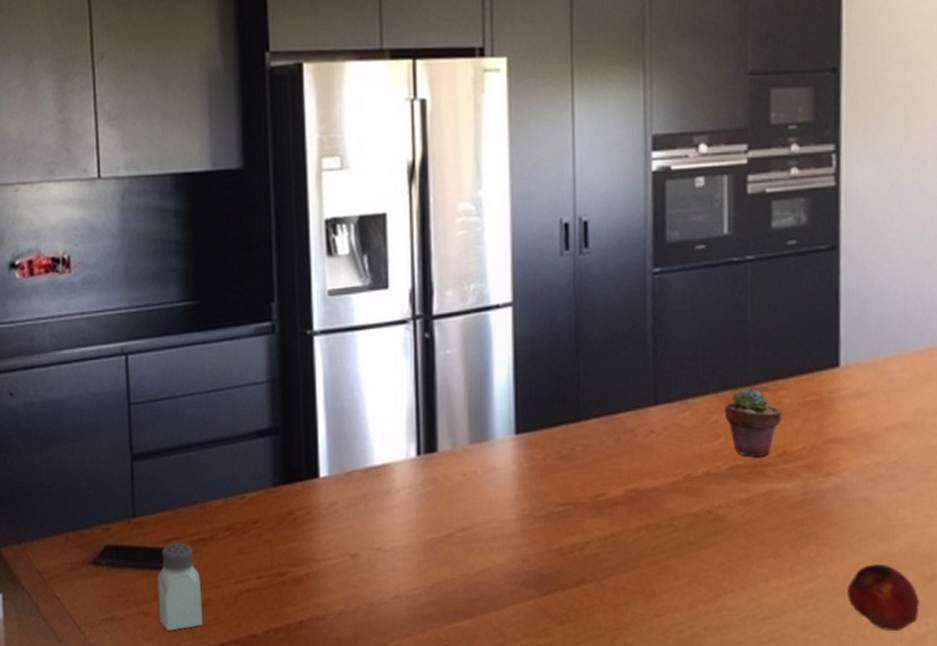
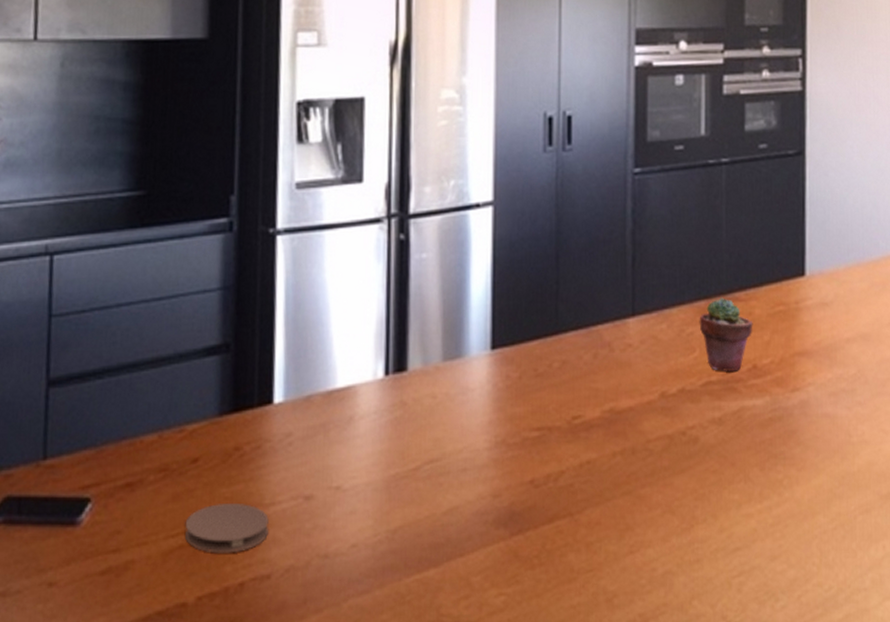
saltshaker: present [158,543,202,631] -> none [67,490,123,604]
coaster: none [250,558,322,598] -> present [185,504,269,554]
apple: present [846,564,919,631] -> none [811,485,877,556]

